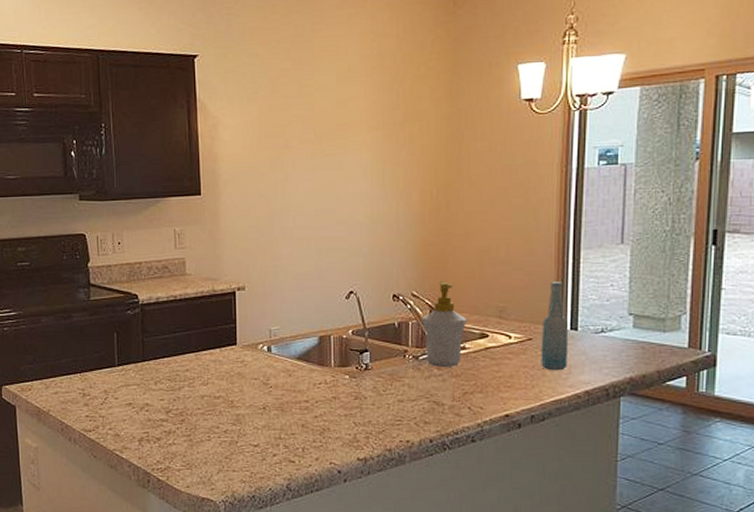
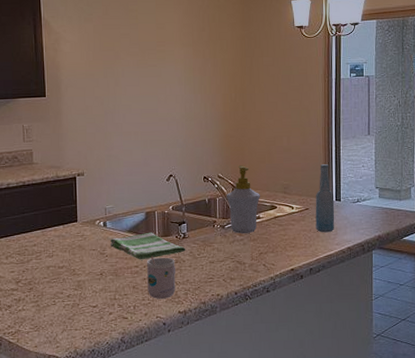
dish towel: none [274,360,368,394] -> present [109,232,186,260]
mug: none [320,389,354,442] -> present [147,255,176,299]

